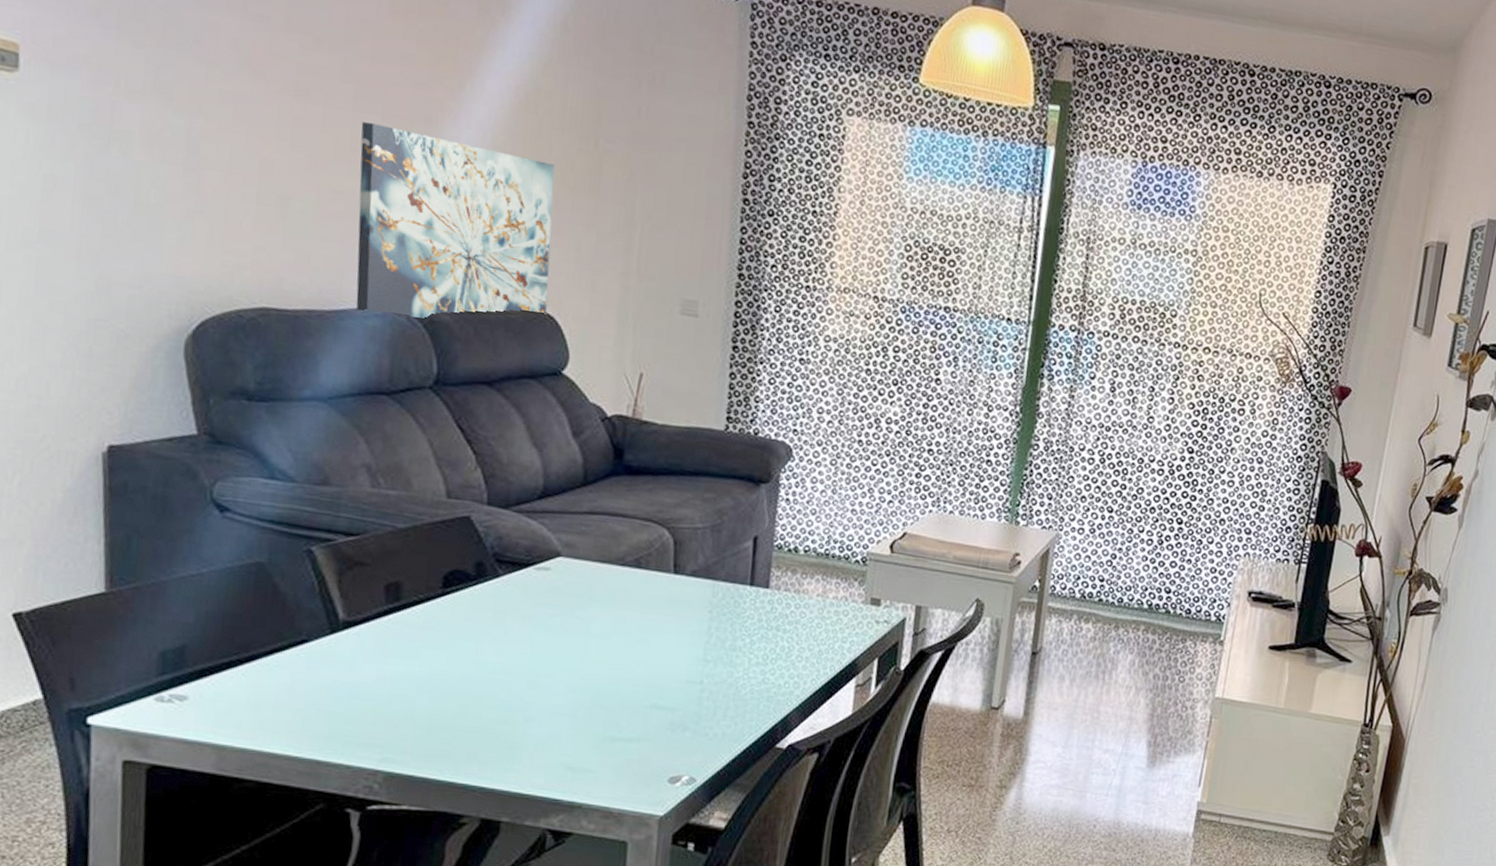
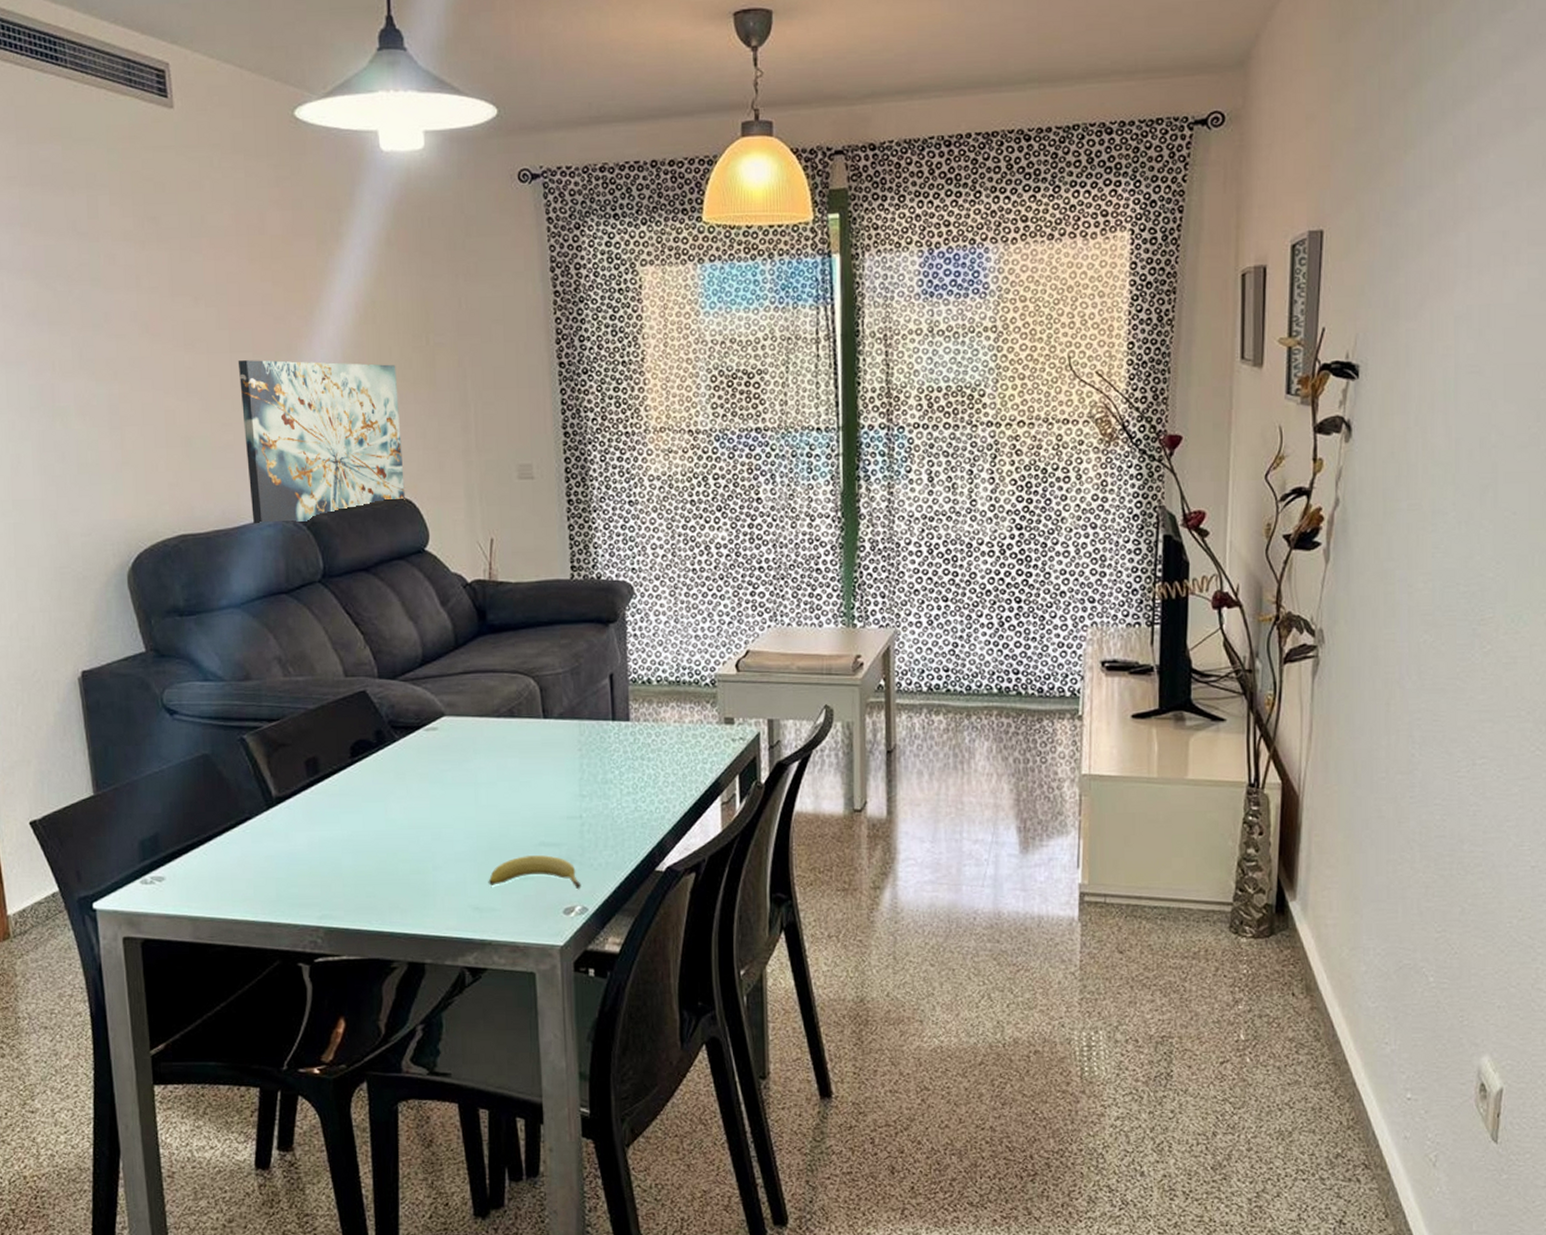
fruit: none [586,717,692,759] -> present [488,855,582,890]

